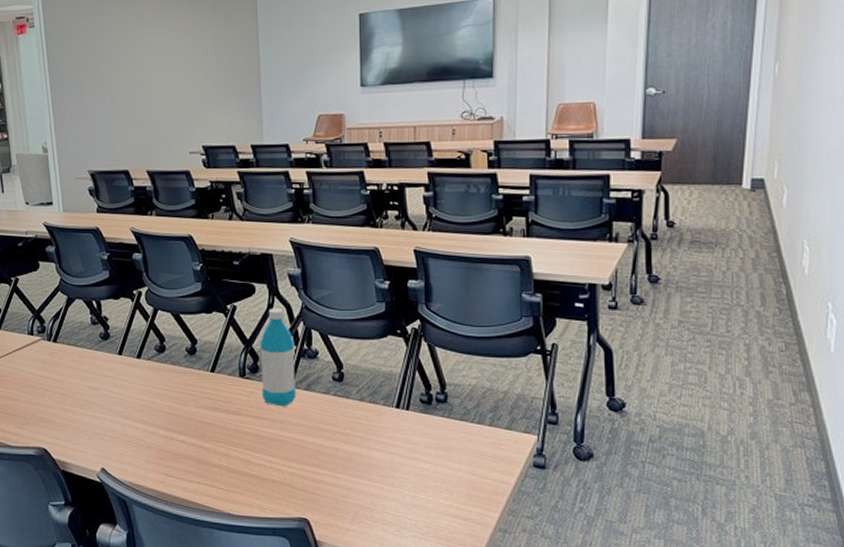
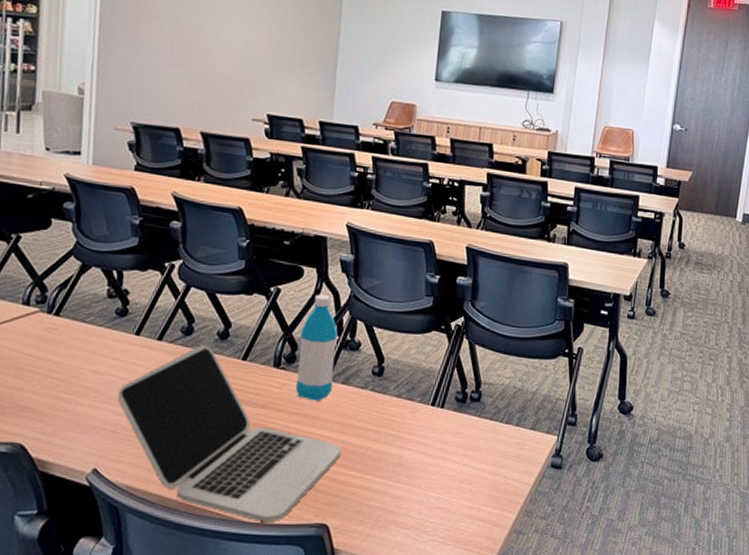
laptop: none [111,361,313,515] -> present [117,345,342,521]

